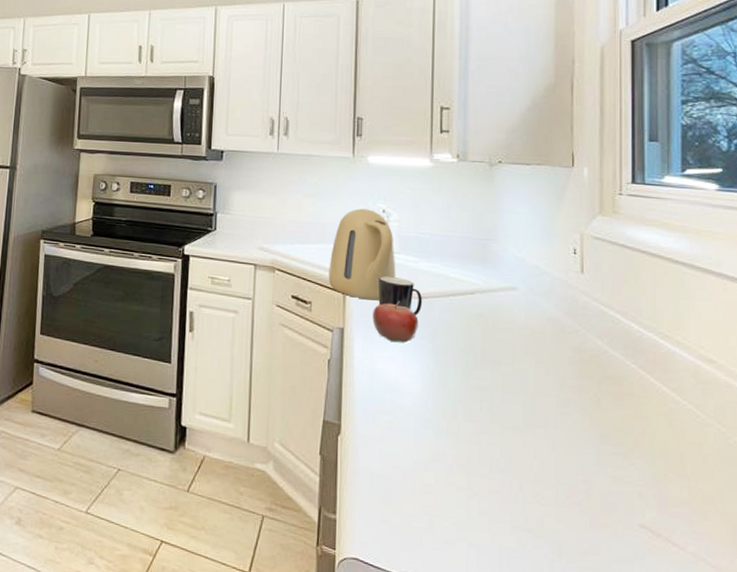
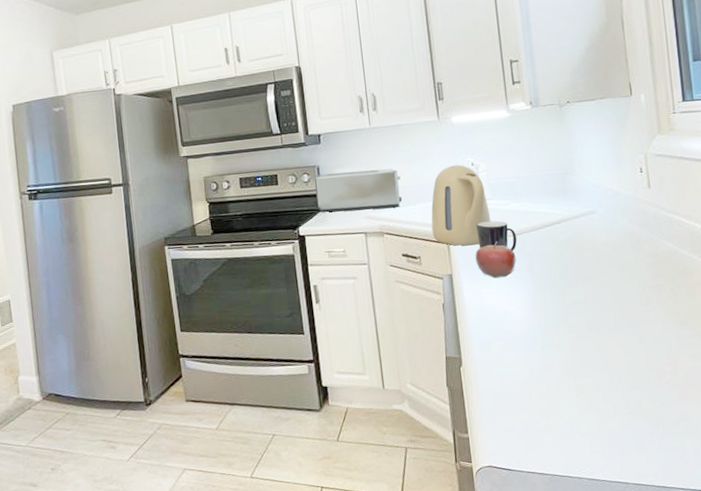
toaster: none [207,193,303,243] -> present [314,167,402,213]

